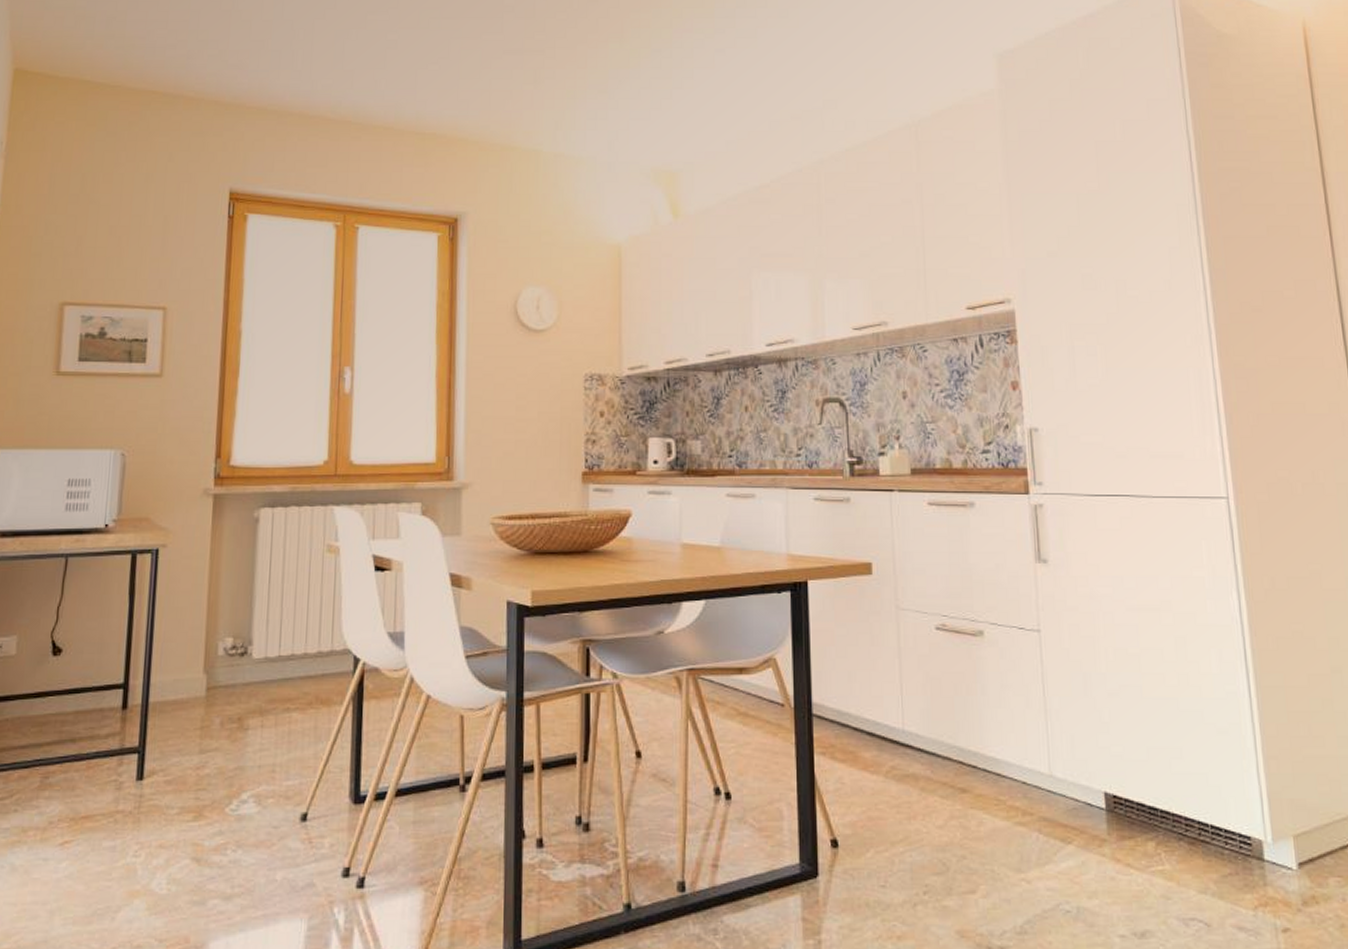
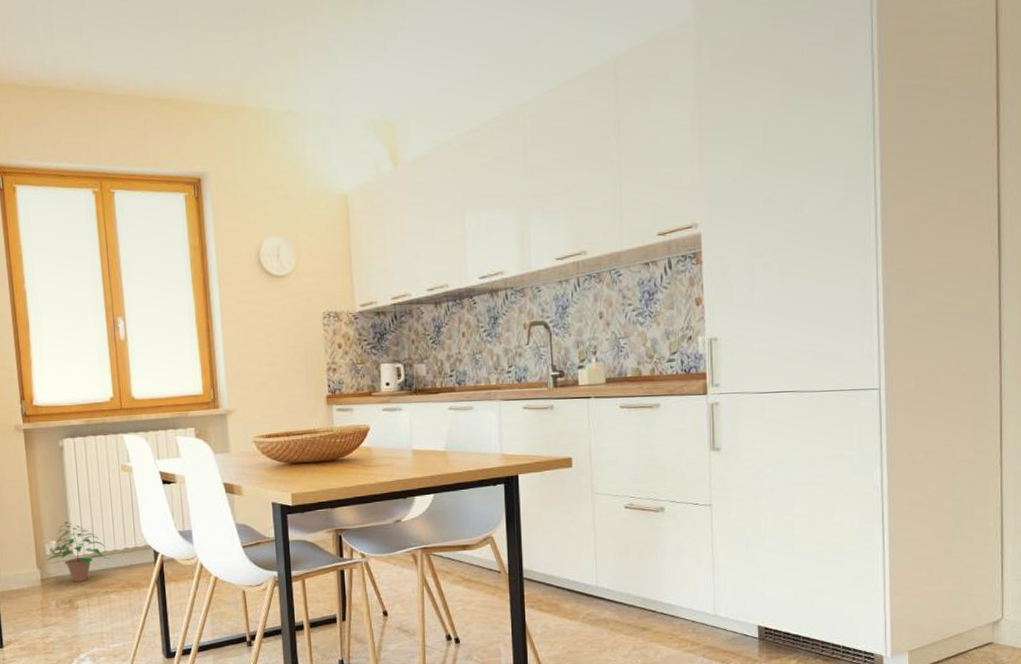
potted plant: none [216,613,298,695] -> present [46,521,111,583]

